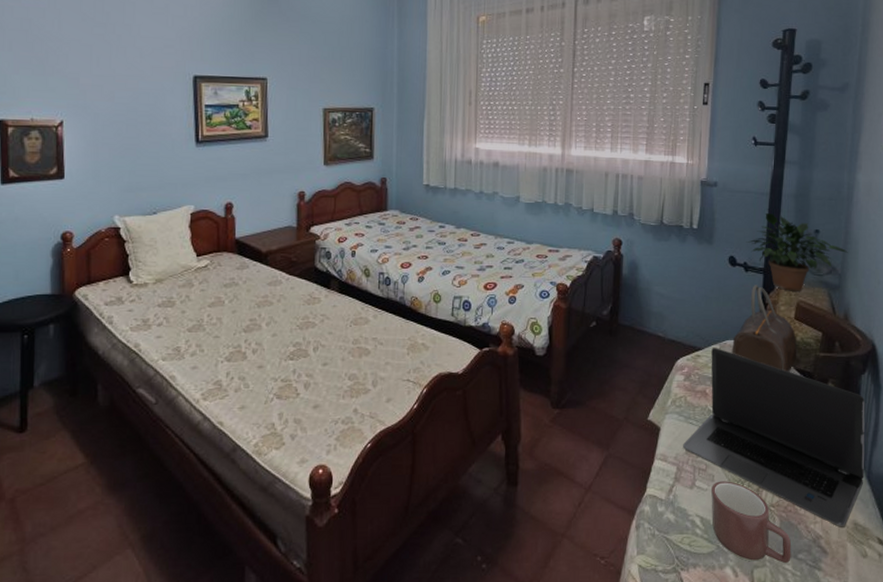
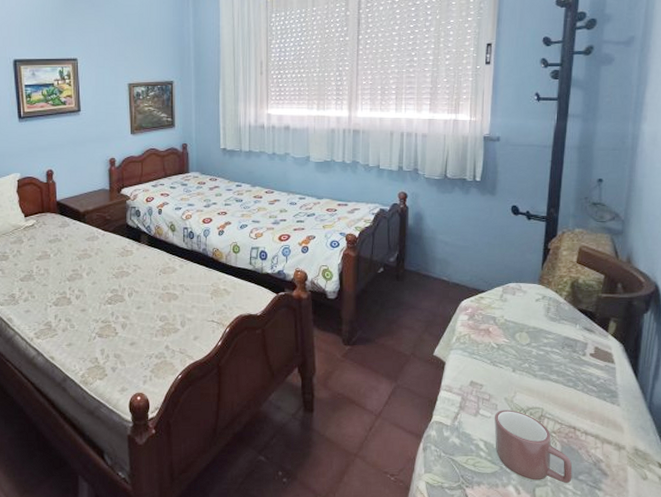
laptop computer: present [683,348,865,529] -> none [467,290,648,454]
handbag: present [732,285,797,373] -> none [515,232,579,313]
potted plant: present [746,212,849,291] -> none [528,164,633,237]

